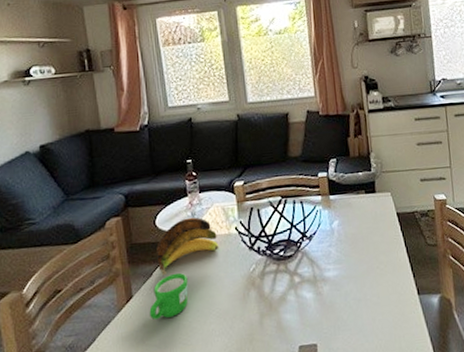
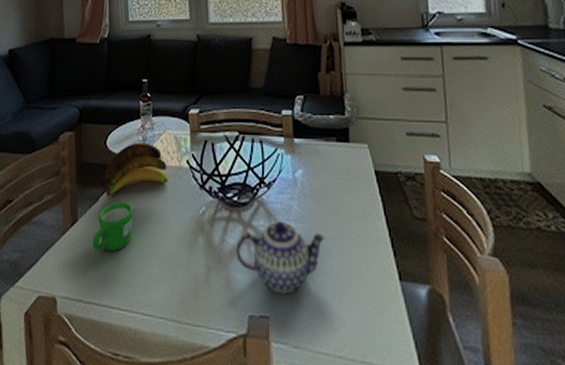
teapot: none [284,265,359,324] -> present [236,220,325,294]

